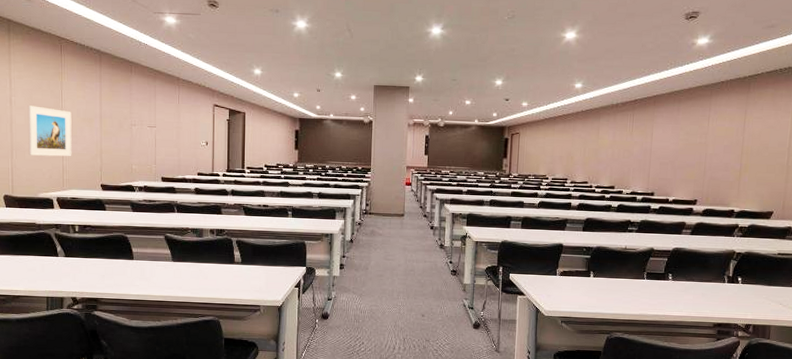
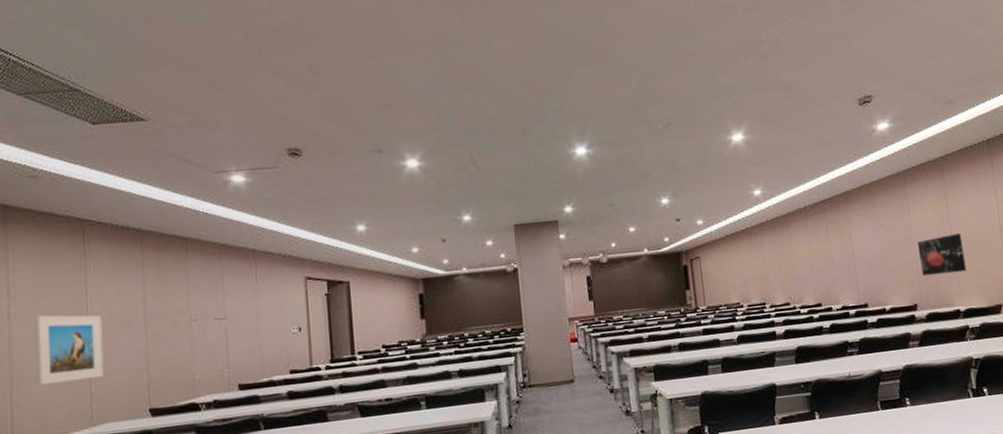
wall art: none [708,145,752,179] -> present [917,232,967,277]

